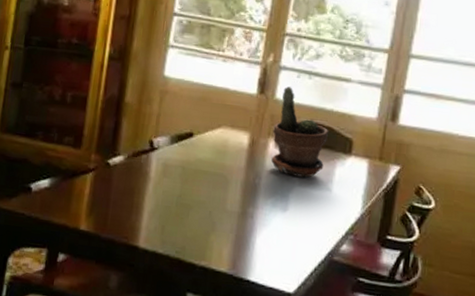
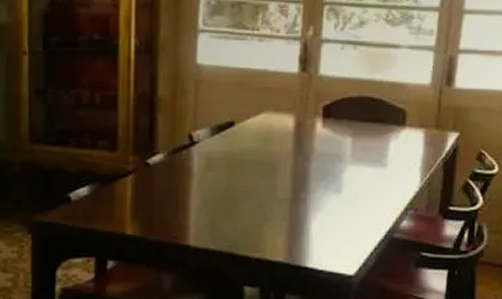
potted plant: present [271,86,329,178] -> none [318,61,380,155]

